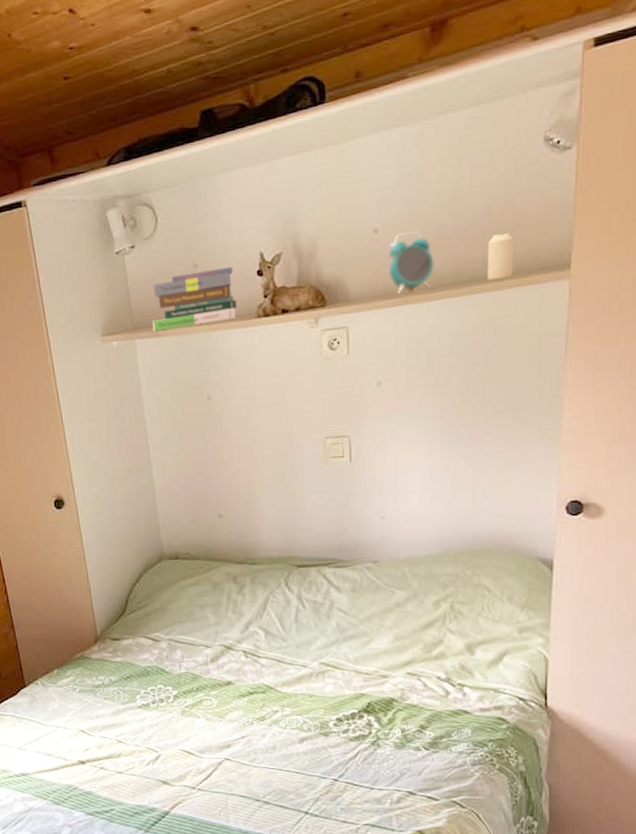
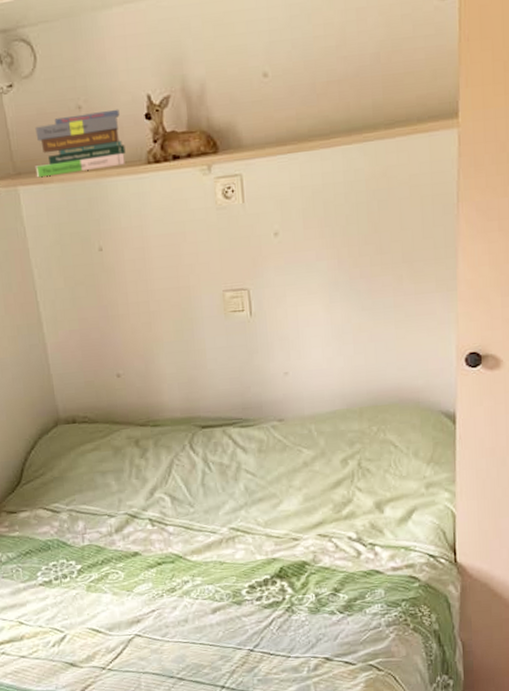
alarm clock: present [388,231,434,294] -> none [279,76,326,141]
candle: present [487,232,514,280] -> none [377,79,404,128]

